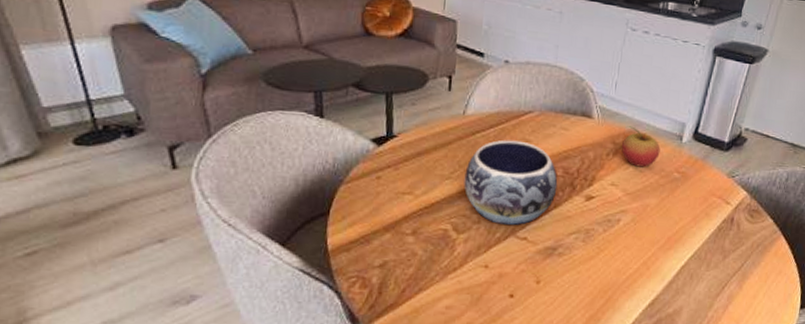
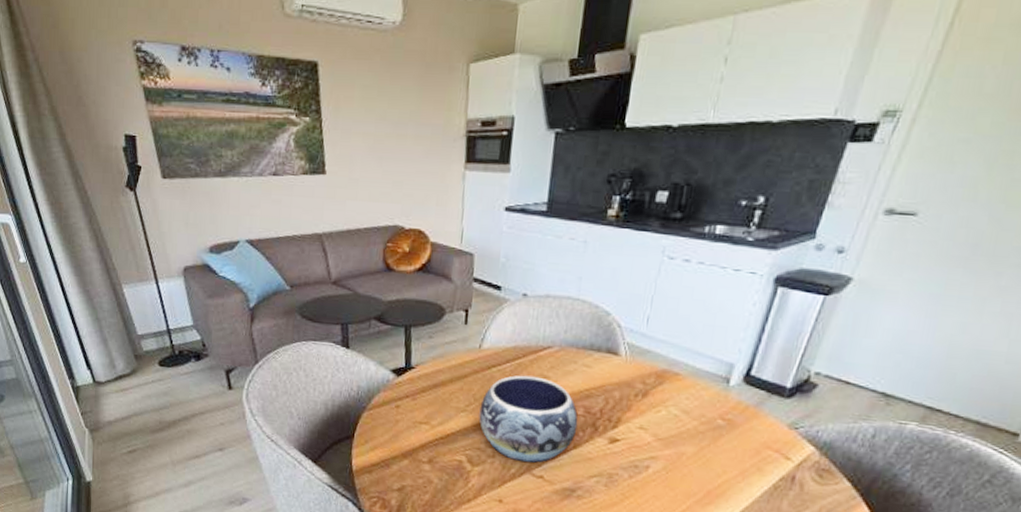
fruit: present [622,126,661,167] -> none [653,365,701,412]

